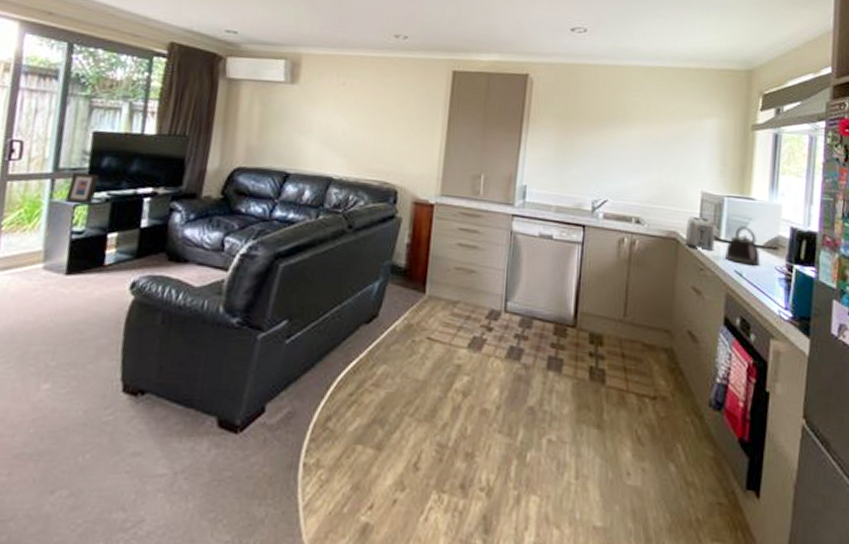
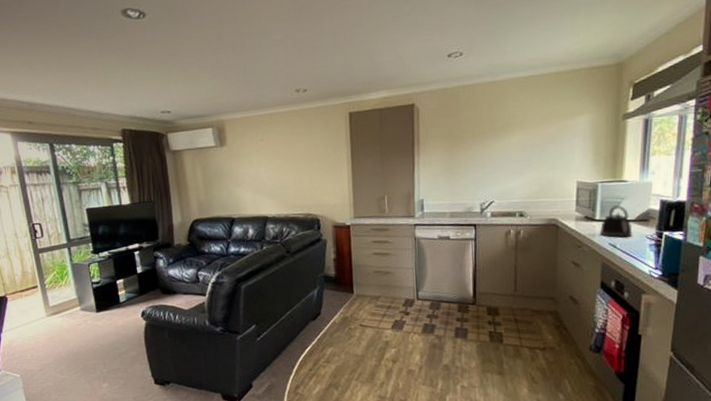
picture frame: present [65,172,99,204] -> none [80,239,100,262]
toaster: present [685,216,715,250] -> none [563,203,590,230]

